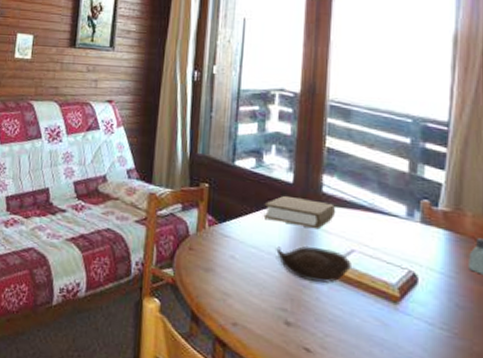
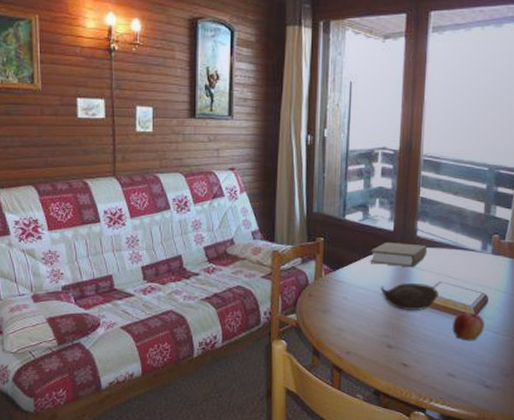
apple: none [370,291,414,331] -> present [452,312,485,341]

